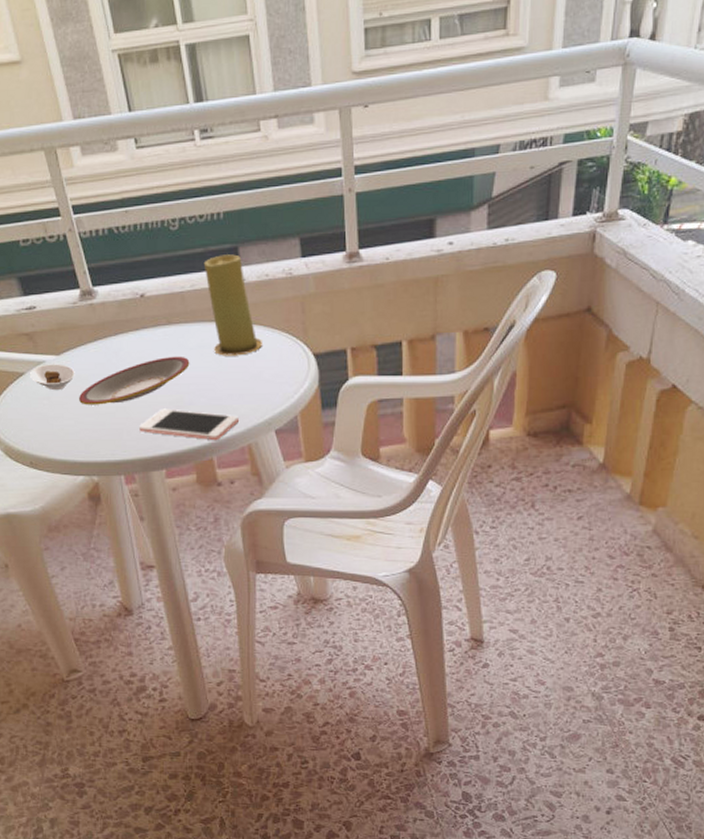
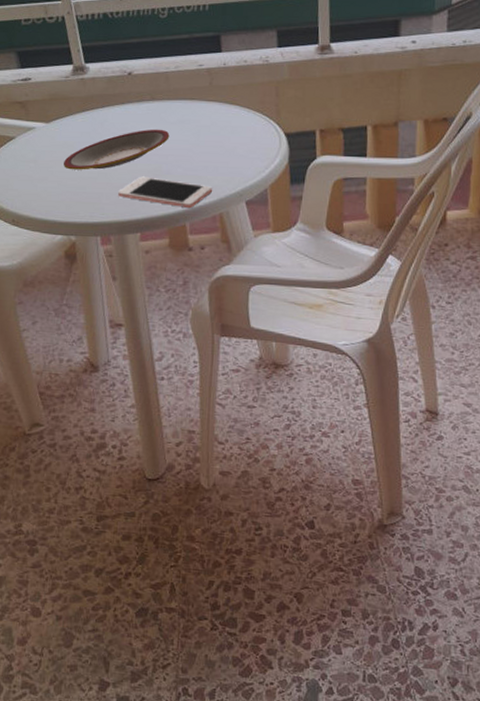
saucer: present [30,364,75,391] -> none [20,130,62,155]
candle: present [203,254,262,356] -> none [188,41,238,132]

